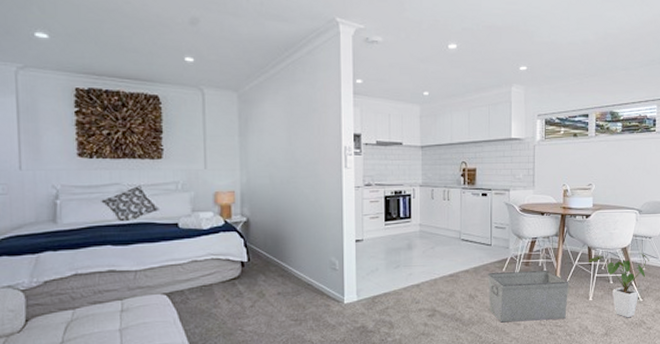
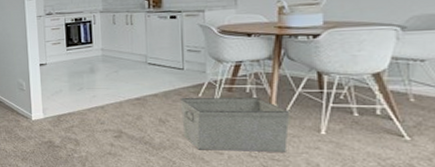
house plant: present [588,253,649,318] -> none [317,80,422,159]

